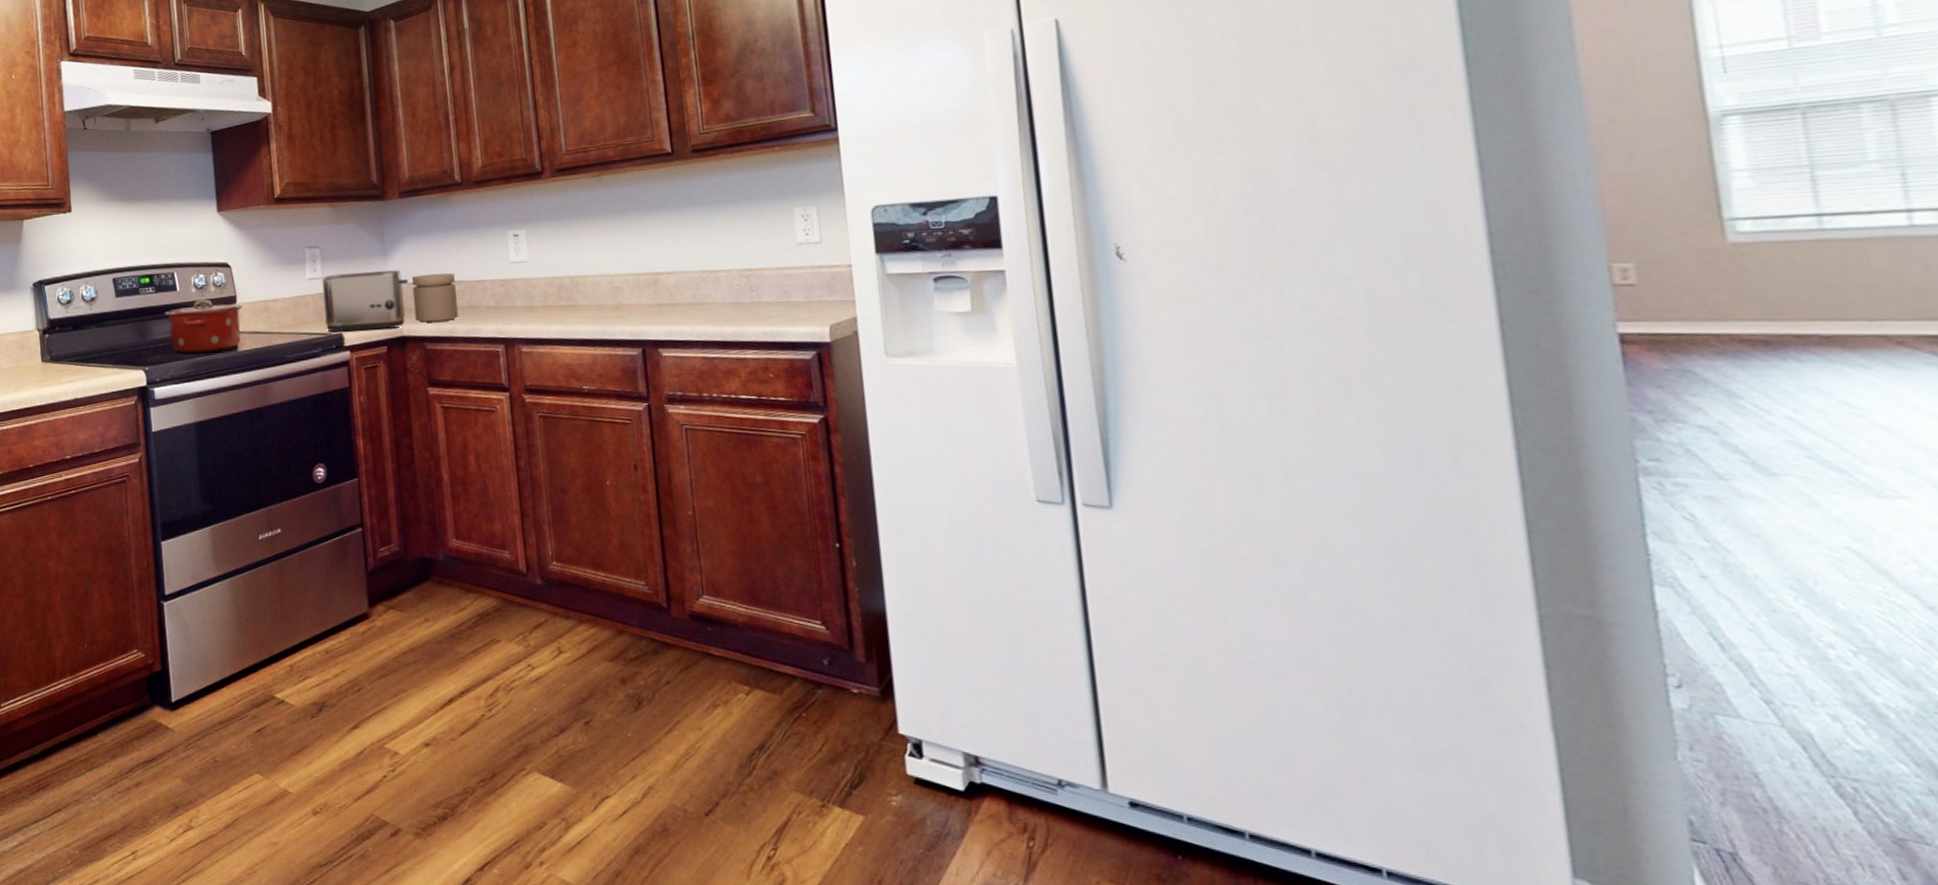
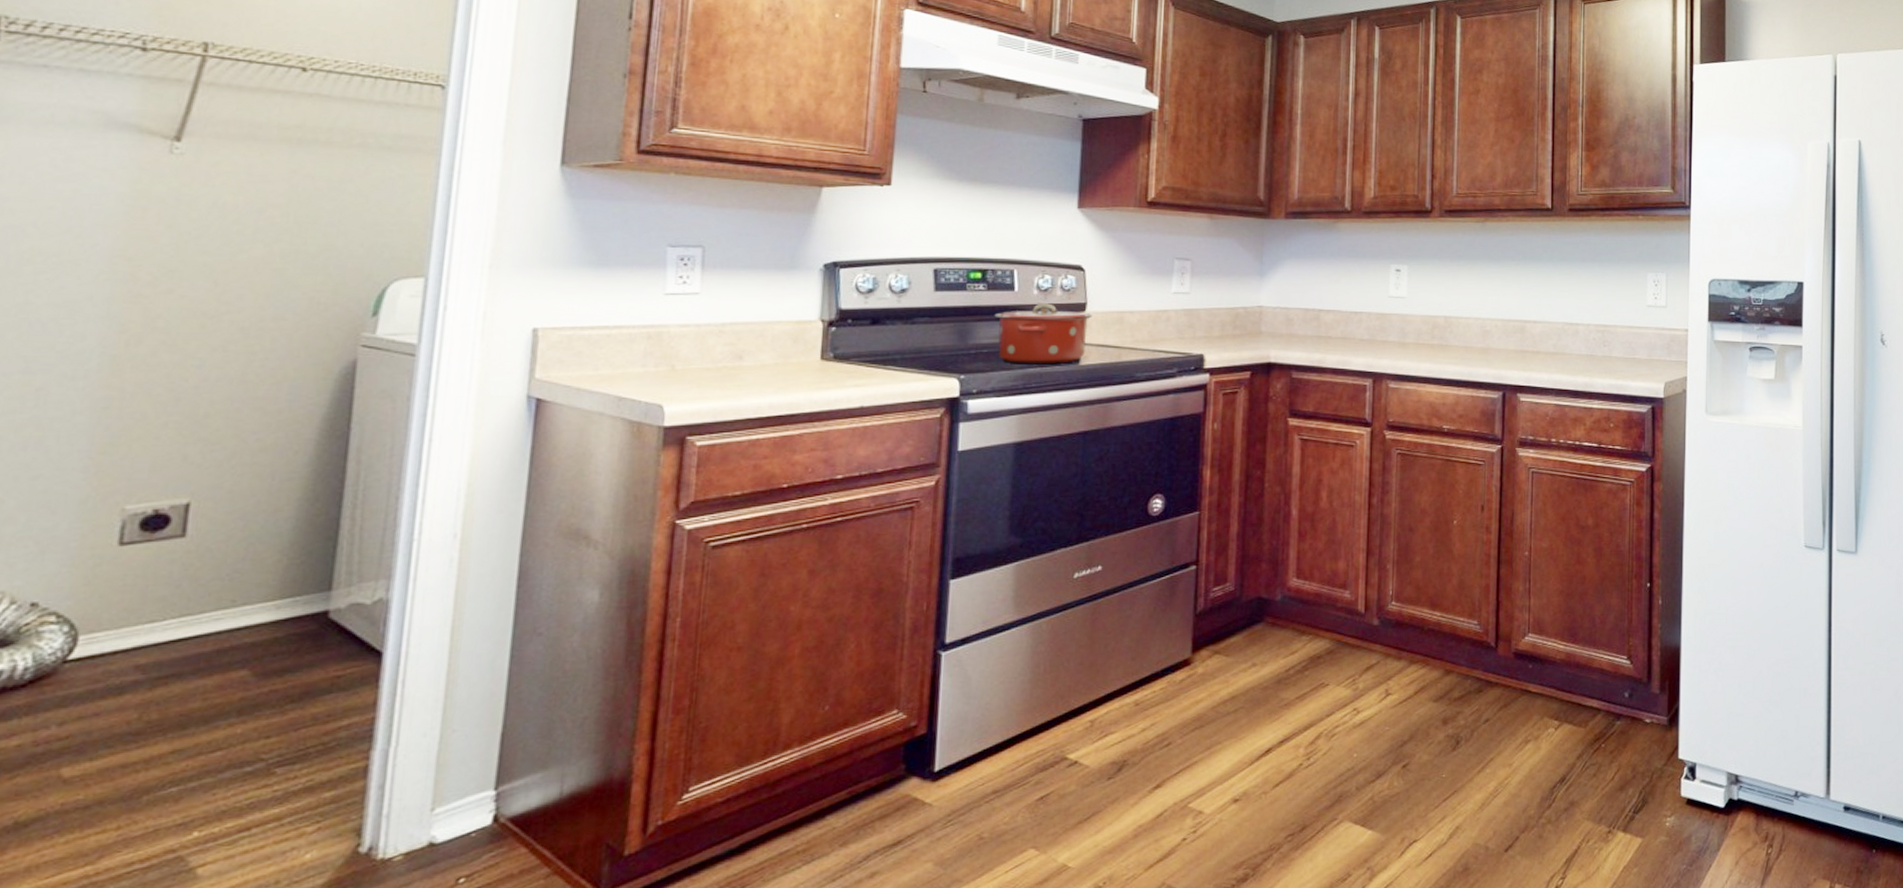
toaster: present [322,269,409,333] -> none [1185,290,1284,353]
jar: present [411,273,458,323] -> none [1284,300,1331,350]

